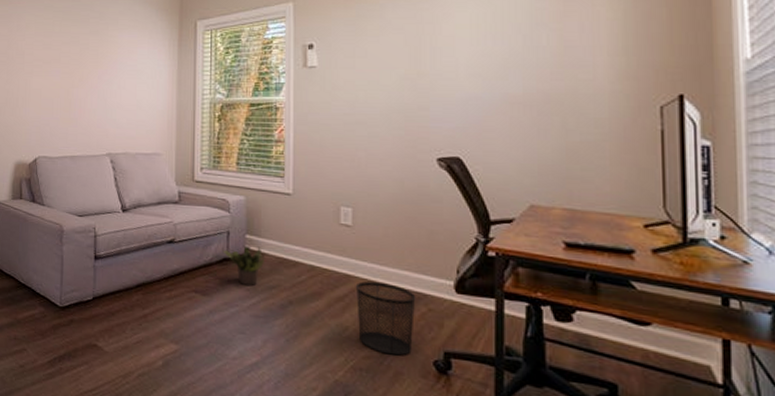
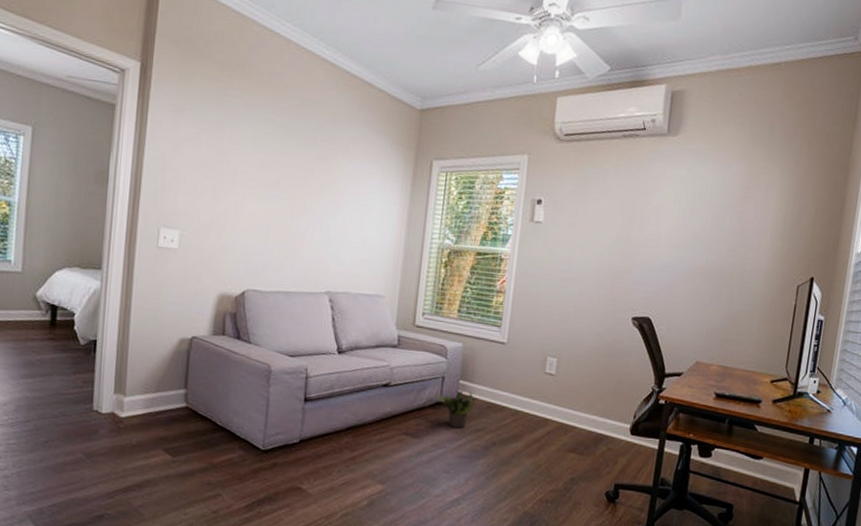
waste bin: present [355,281,416,356] -> none [549,425,600,489]

